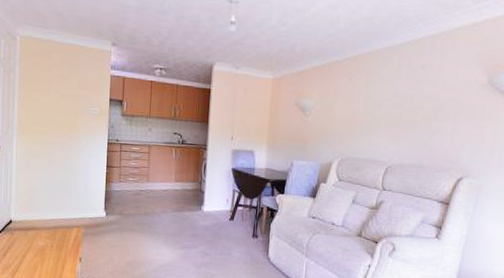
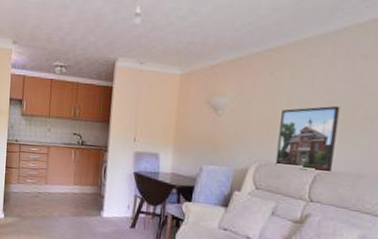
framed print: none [354,108,405,166] -> present [275,105,340,174]

